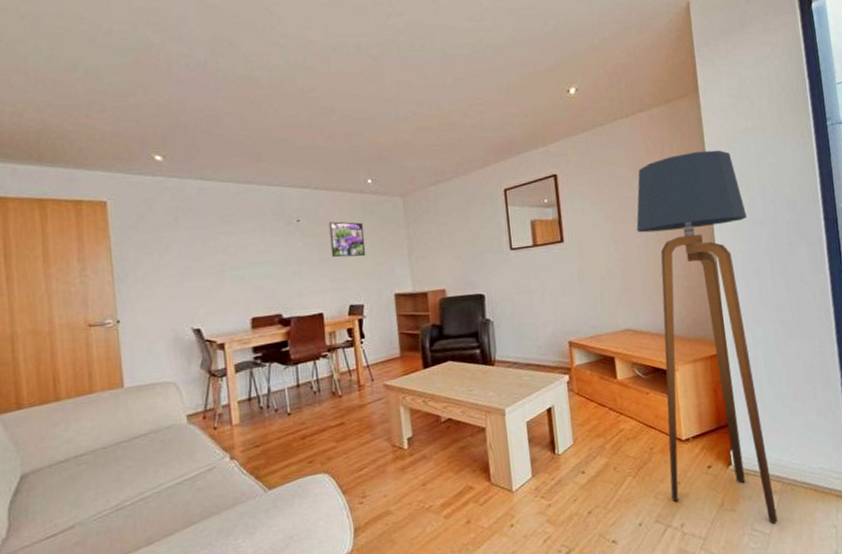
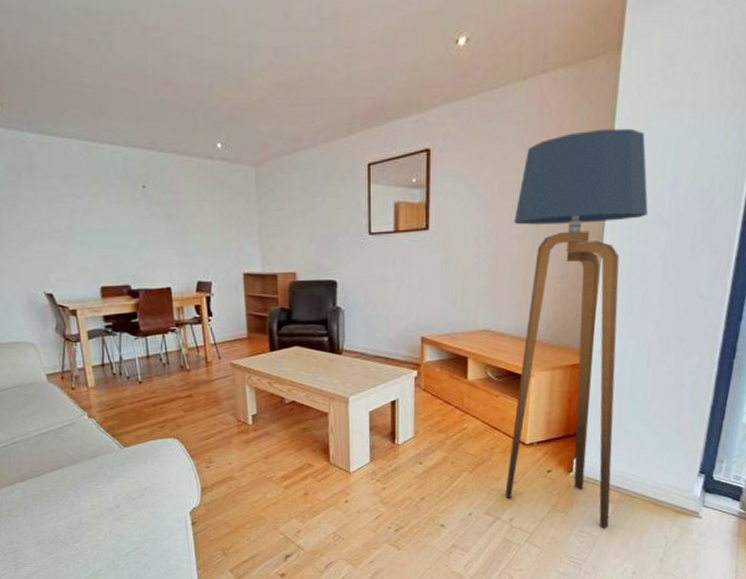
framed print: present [329,221,366,258] -> none [175,190,215,231]

